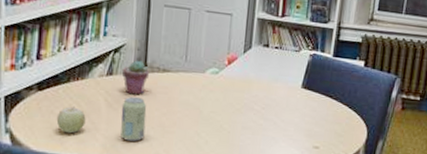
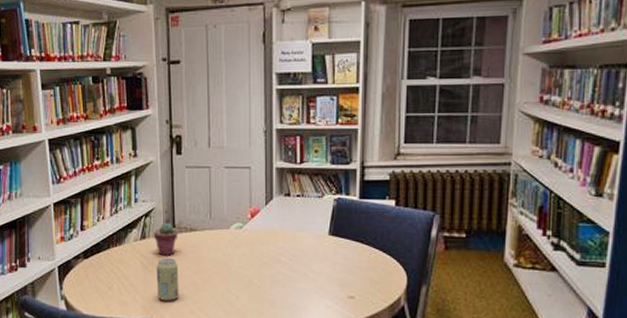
fruit: present [56,106,86,134] -> none [101,270,126,297]

